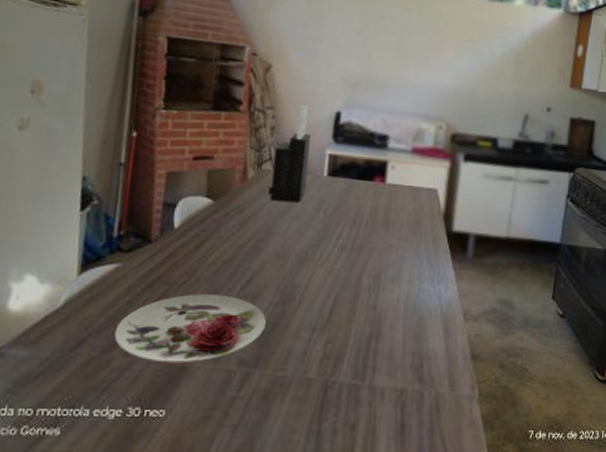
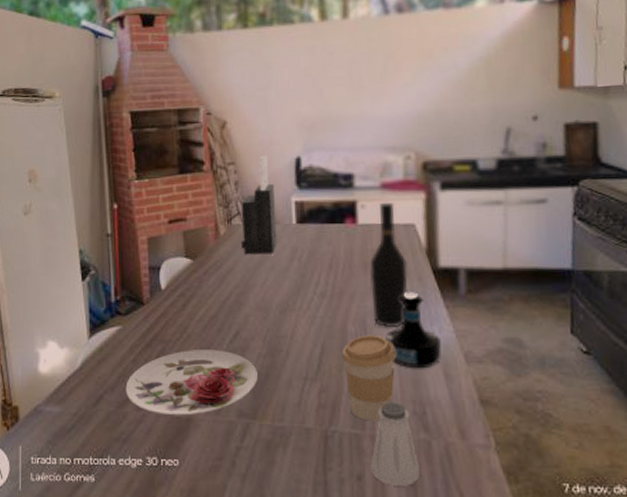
coffee cup: none [352,289,404,373] -> present [342,335,396,421]
saltshaker: none [364,354,411,435] -> present [370,401,421,486]
wine bottle: none [387,165,425,285] -> present [369,202,408,328]
tequila bottle: none [396,252,445,324] -> present [385,292,442,369]

